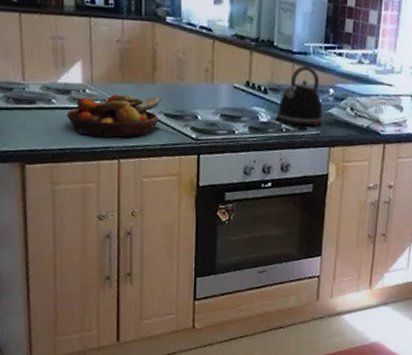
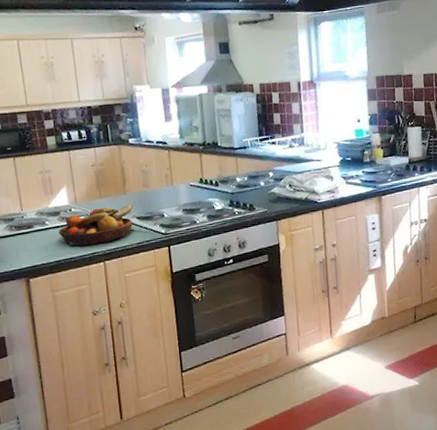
kettle: present [276,66,324,127] -> none [228,157,268,208]

